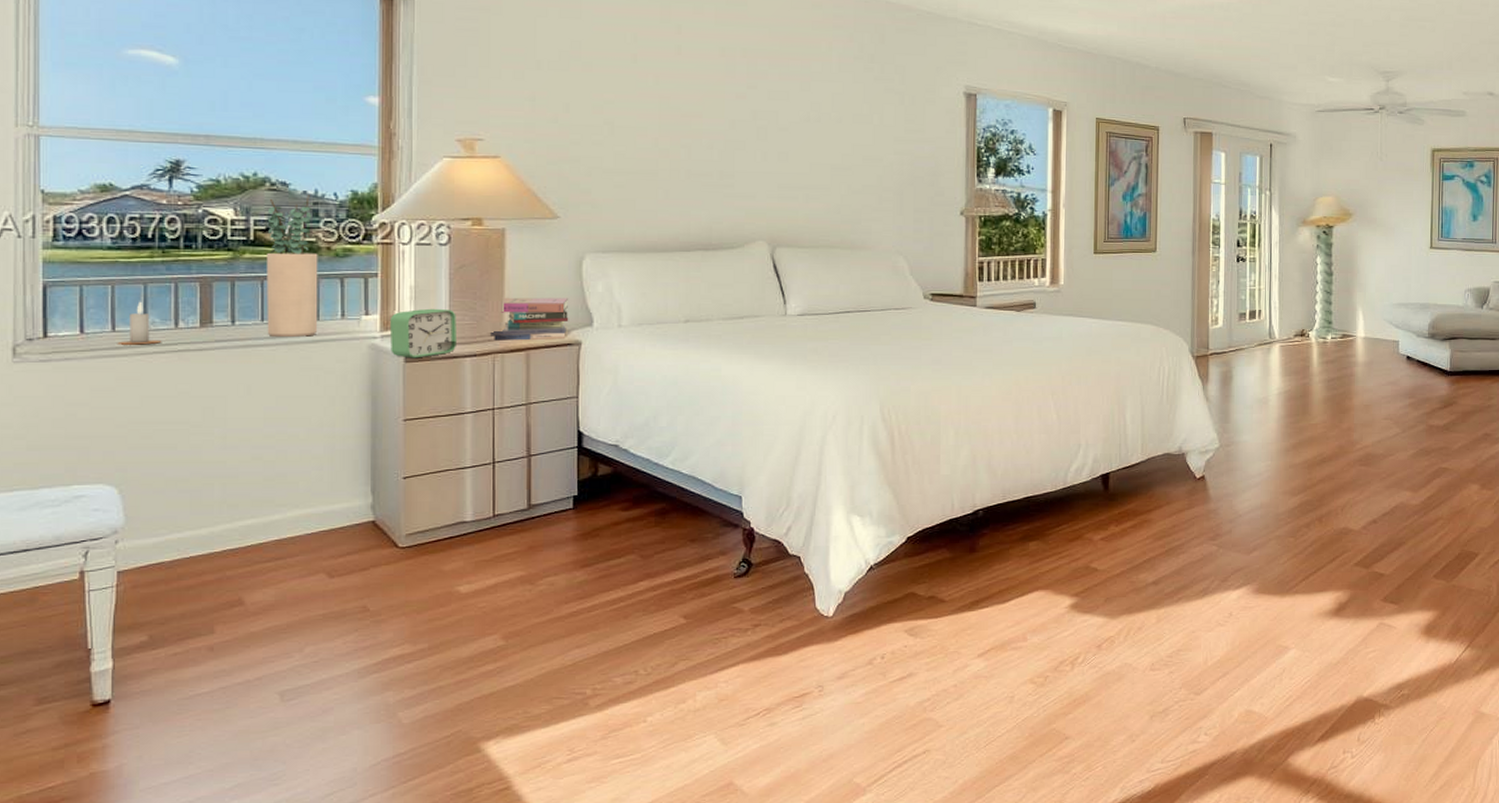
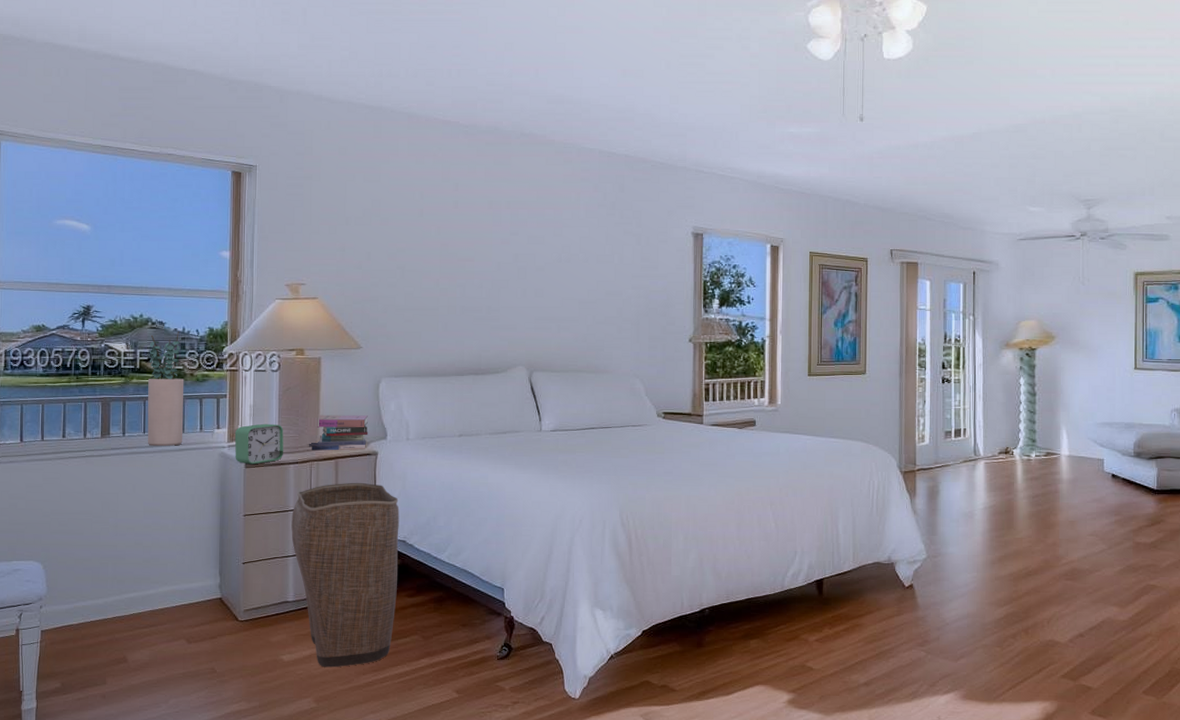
candle: present [117,301,162,345] -> none [45,417,75,451]
laundry basket: none [468,377,610,598] -> present [291,482,400,668]

